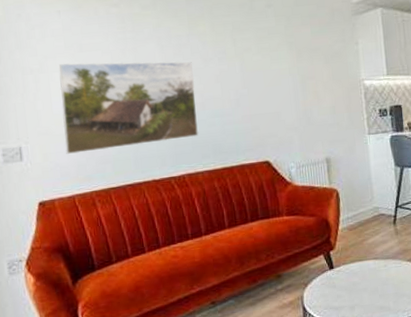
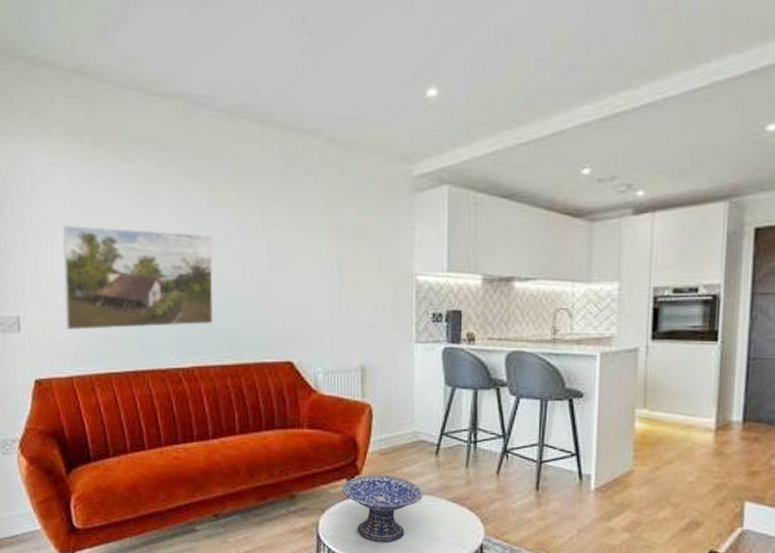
decorative bowl: none [320,247,387,306] -> present [342,475,423,543]

